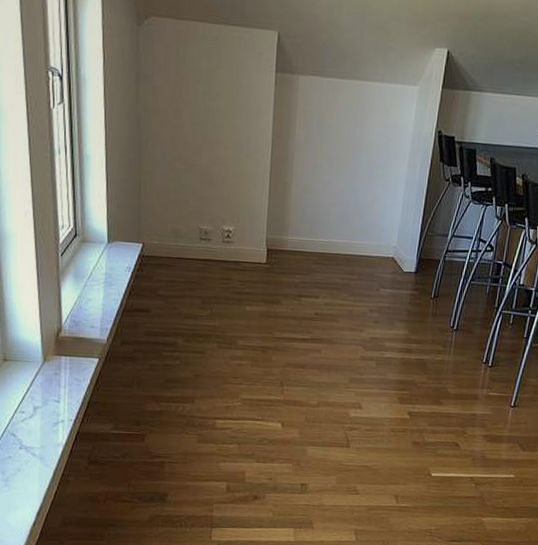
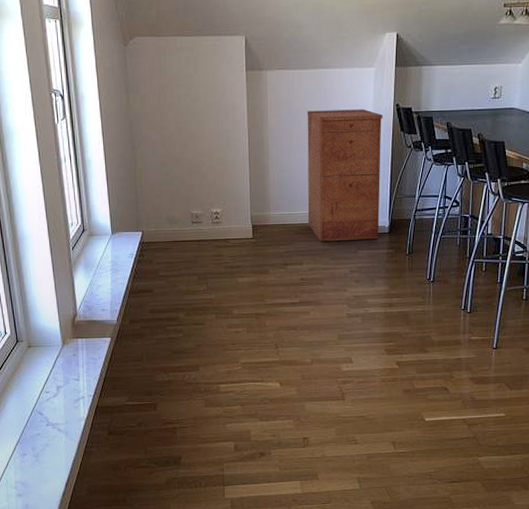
filing cabinet: none [328,126,423,278] -> present [307,109,383,242]

